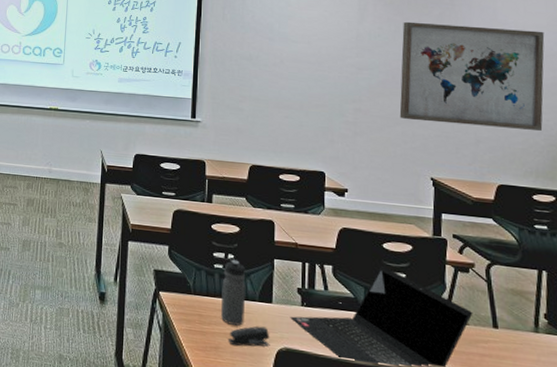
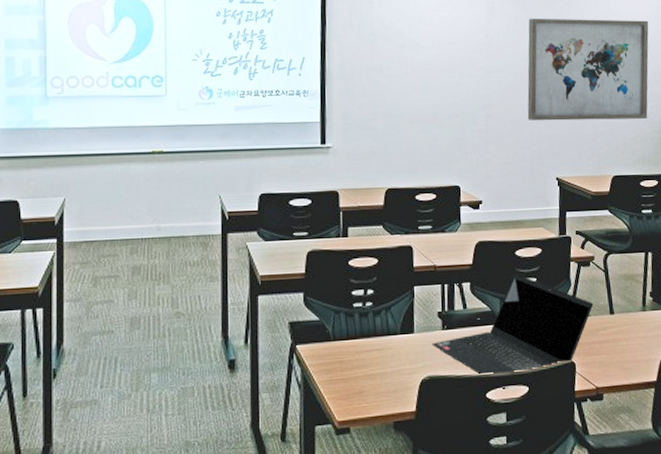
water bottle: present [220,259,246,326] -> none [362,294,387,365]
stapler: present [227,326,270,347] -> none [371,359,414,385]

